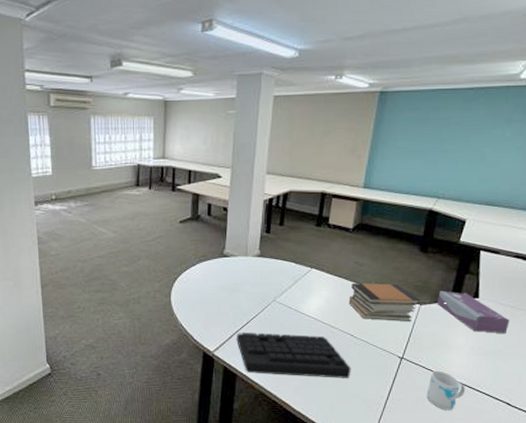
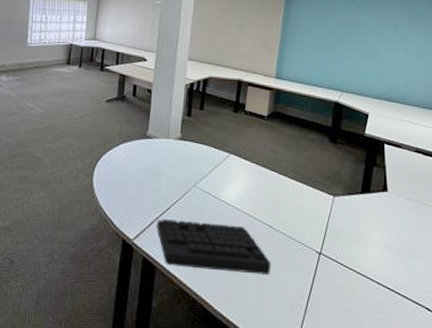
book stack: present [349,283,420,322] -> none [266,171,334,215]
mug: present [426,370,465,410] -> none [347,268,384,314]
tissue box: present [436,291,510,334] -> none [349,182,419,231]

